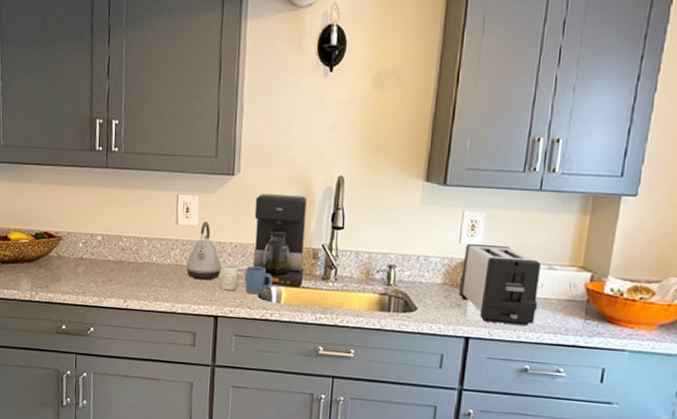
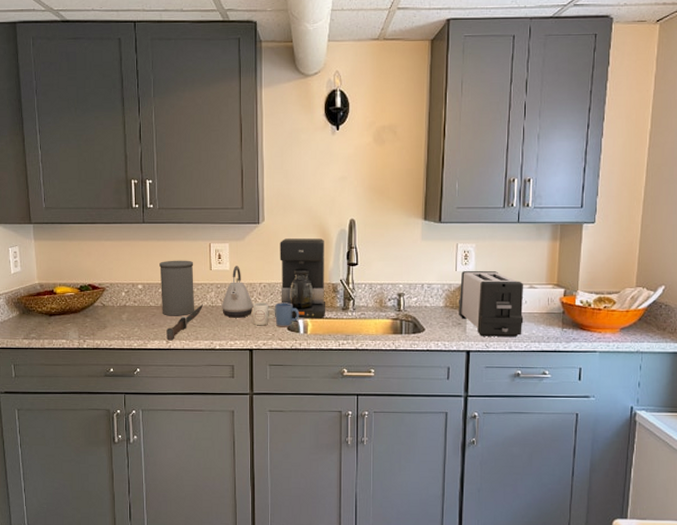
canister: none [121,210,159,274] -> present [159,260,195,316]
knife: none [124,262,166,300] -> present [166,304,203,341]

